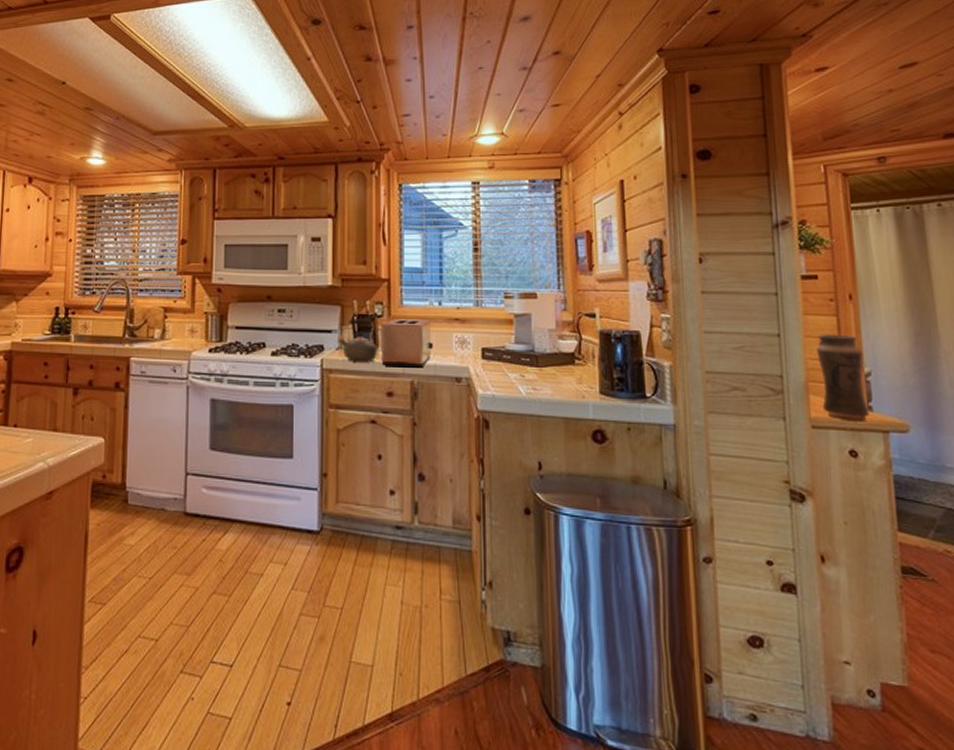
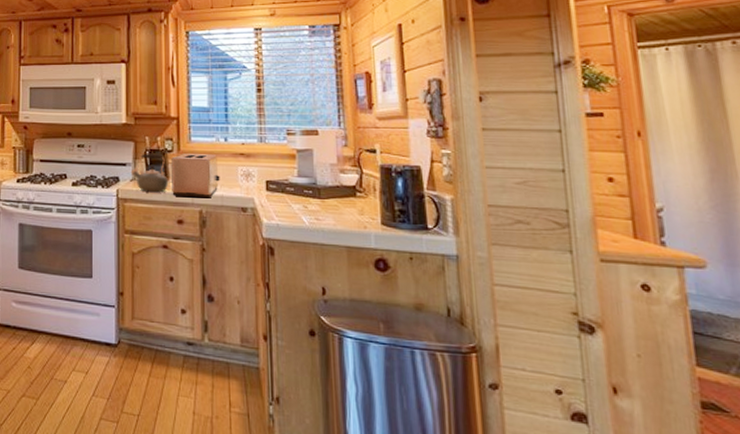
vase: present [816,334,870,422] -> none [603,170,663,257]

